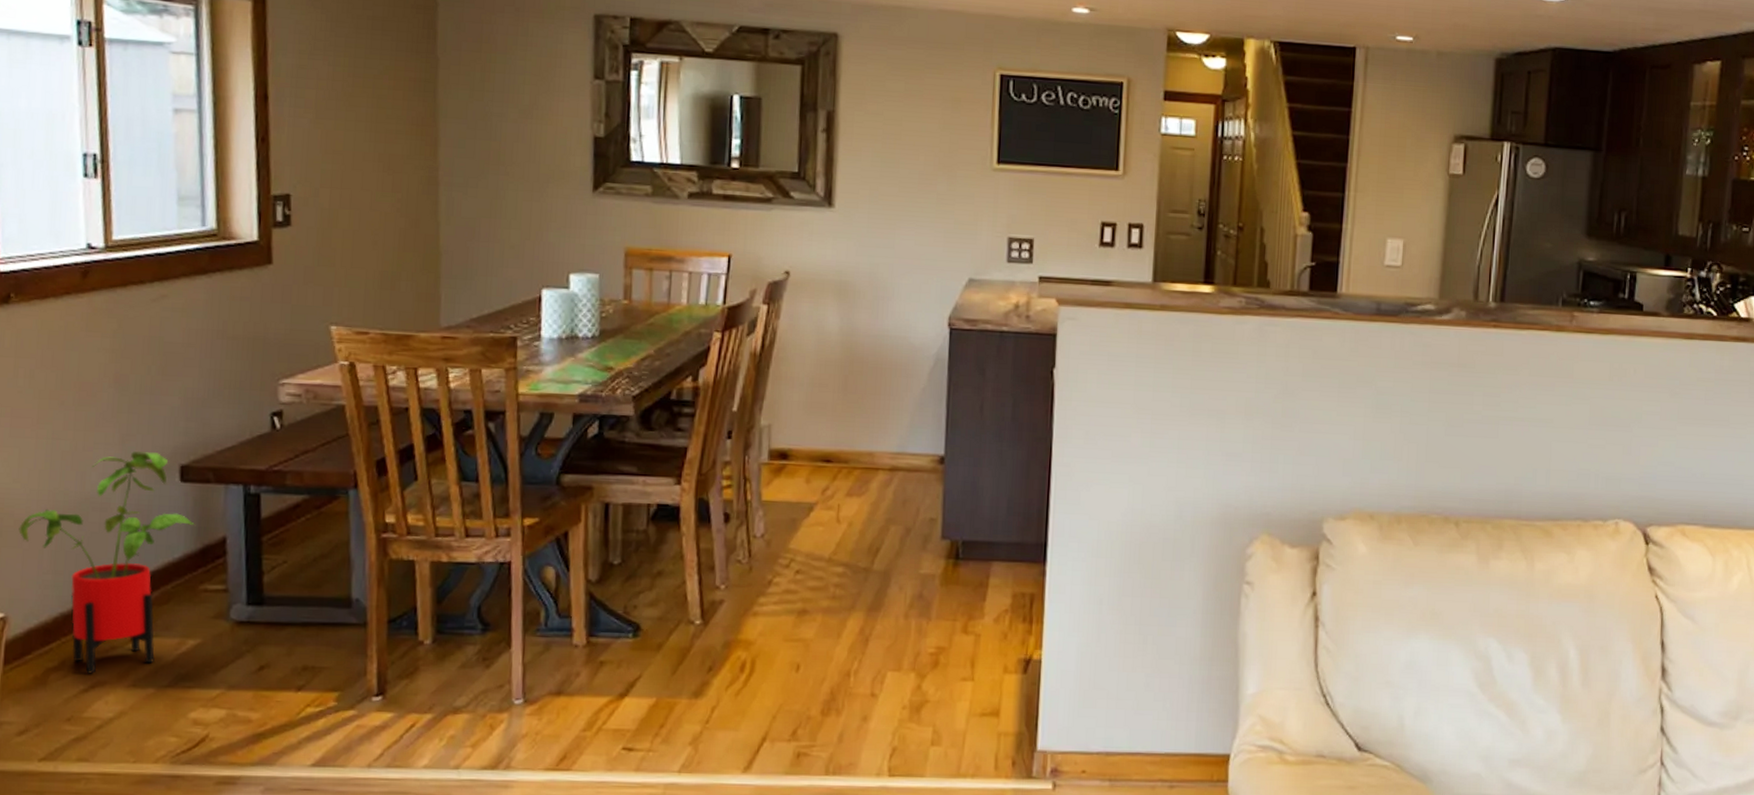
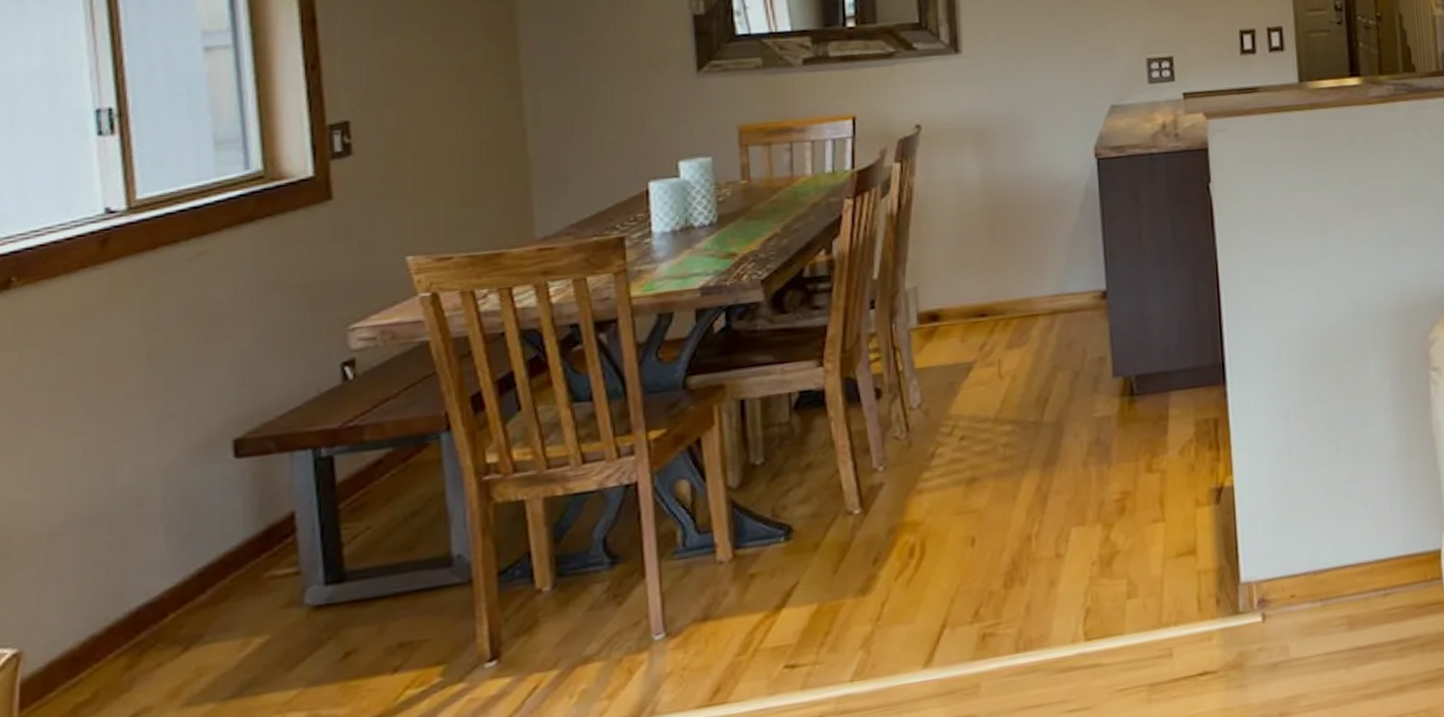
house plant: present [18,451,195,674] -> none [32,429,255,701]

